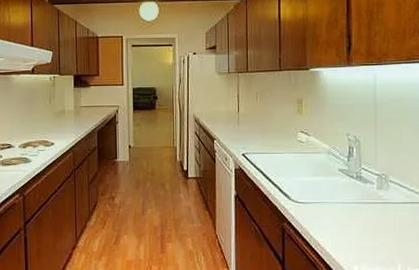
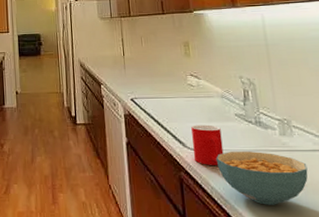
cup: none [297,179,325,216] -> present [191,124,224,165]
cereal bowl: none [317,204,398,251] -> present [216,152,308,205]

